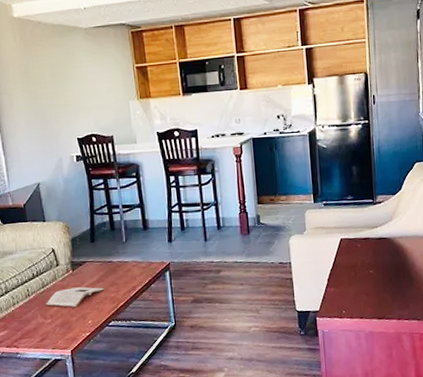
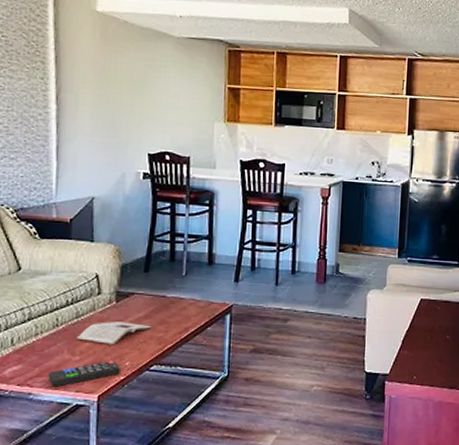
remote control: none [28,320,86,347] -> present [47,360,120,387]

